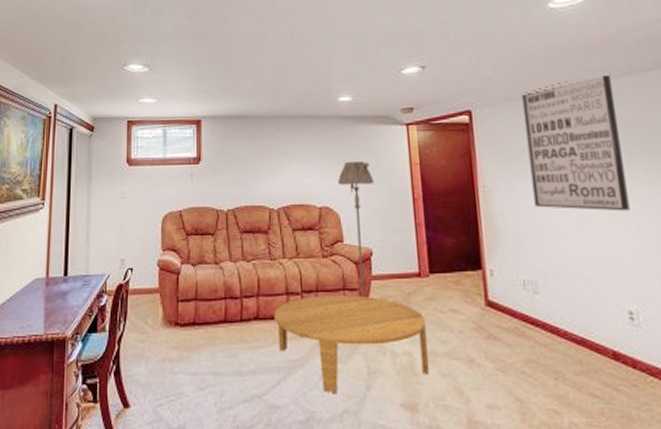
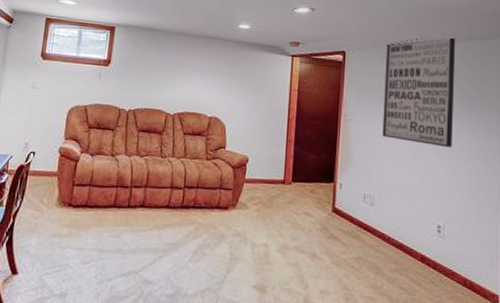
coffee table: present [274,295,429,393] -> none [157,191,284,273]
floor lamp: present [338,162,374,298] -> none [228,81,258,197]

